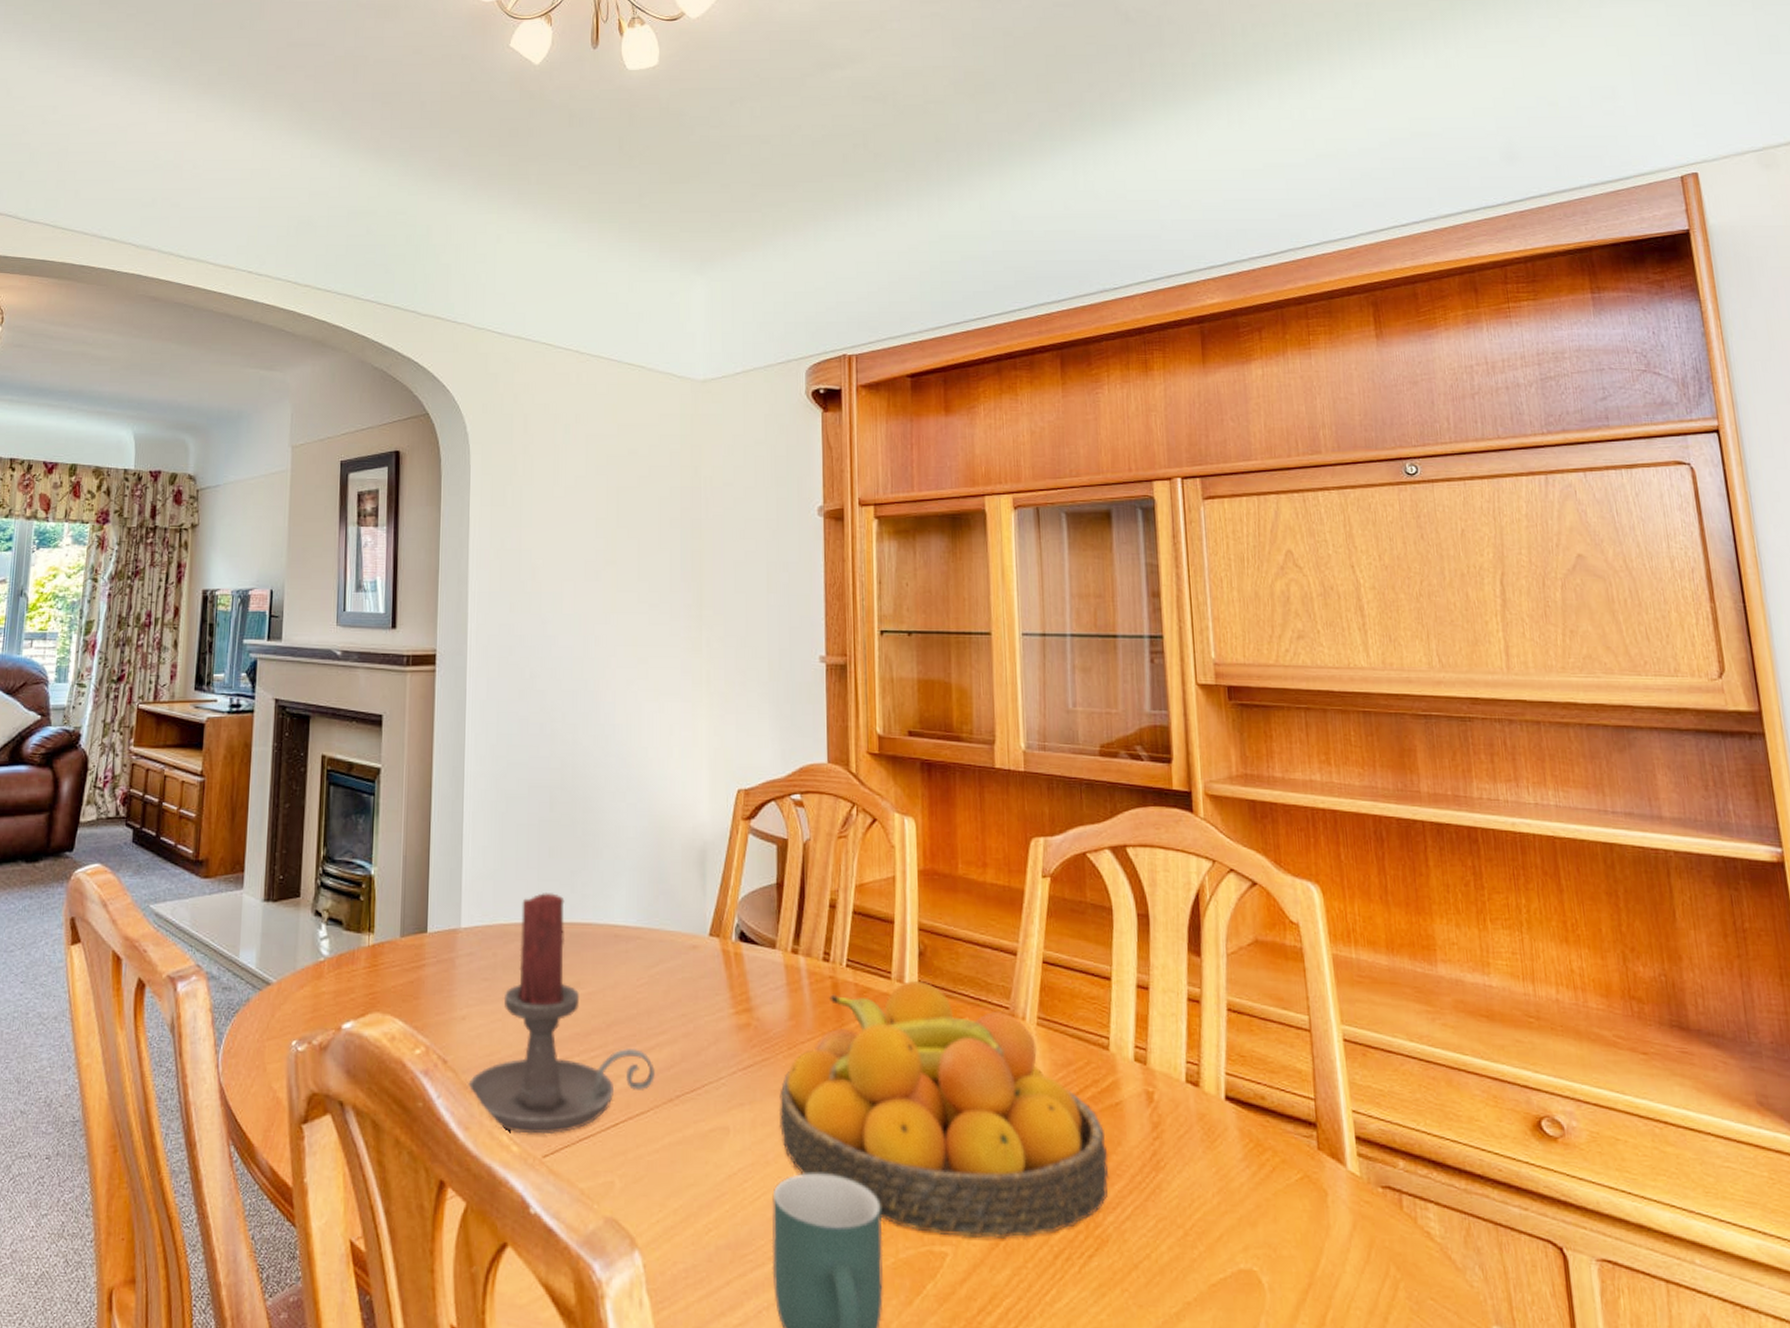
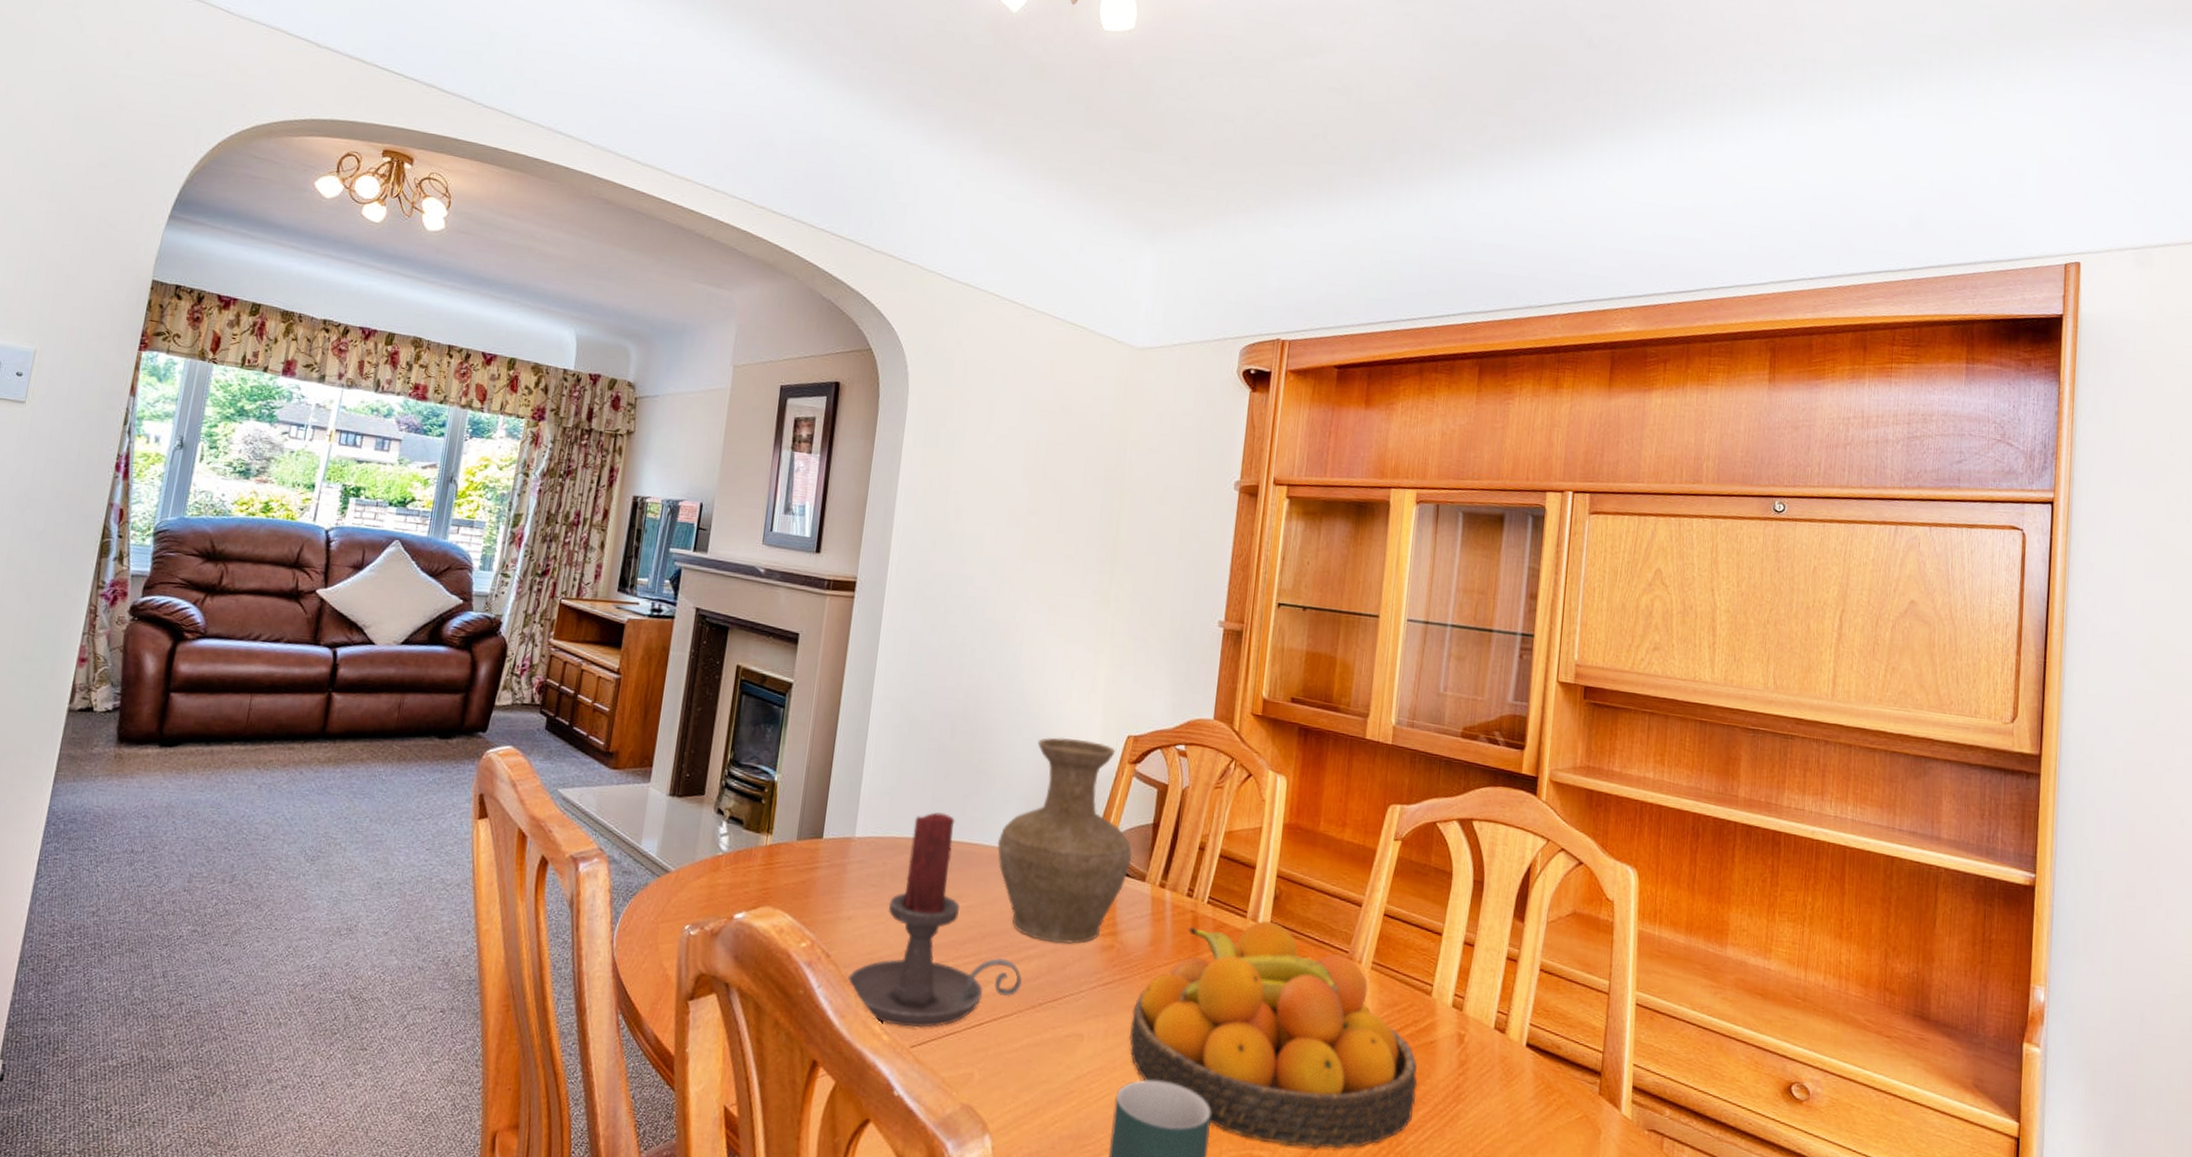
vase: none [612,798,757,1027] -> present [997,737,1132,945]

